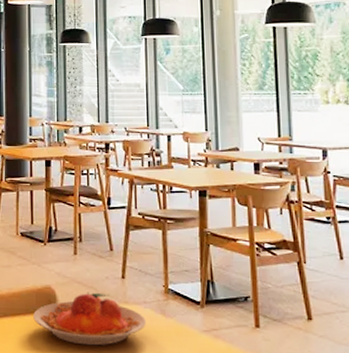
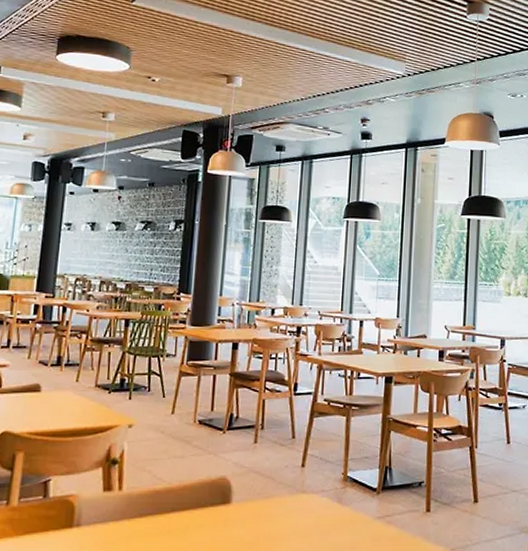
plate: present [33,292,146,346] -> none [204,482,322,538]

